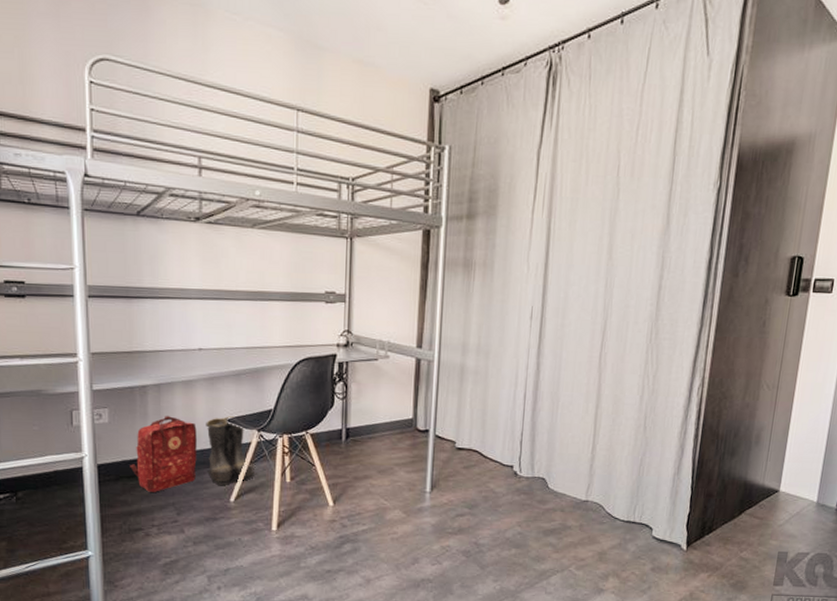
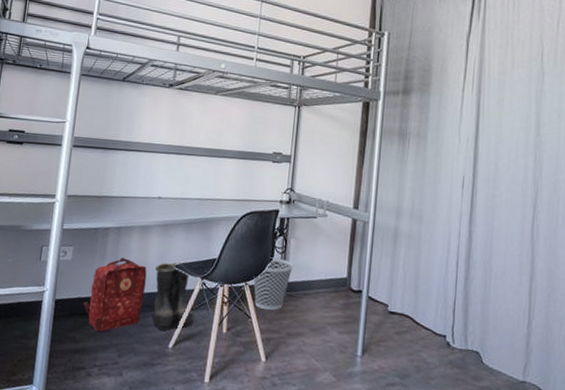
wastebasket: none [314,404,357,457] -> present [253,257,294,311]

